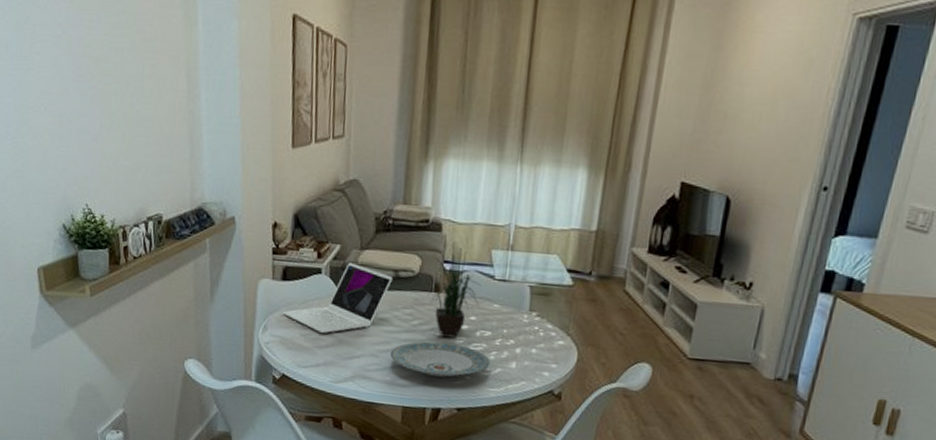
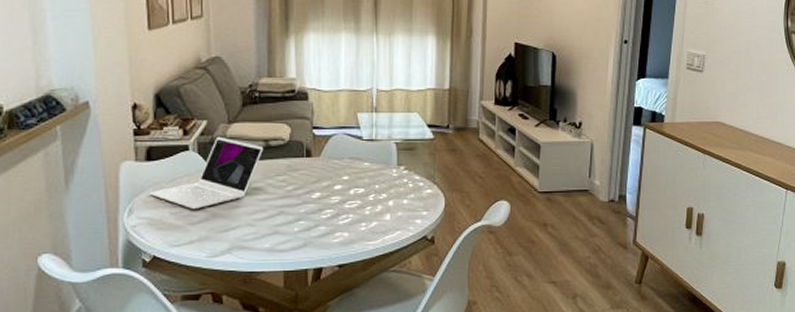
plate: present [390,341,490,378] -> none [267,204,366,237]
potted plant: present [427,241,481,338] -> none [300,107,350,199]

